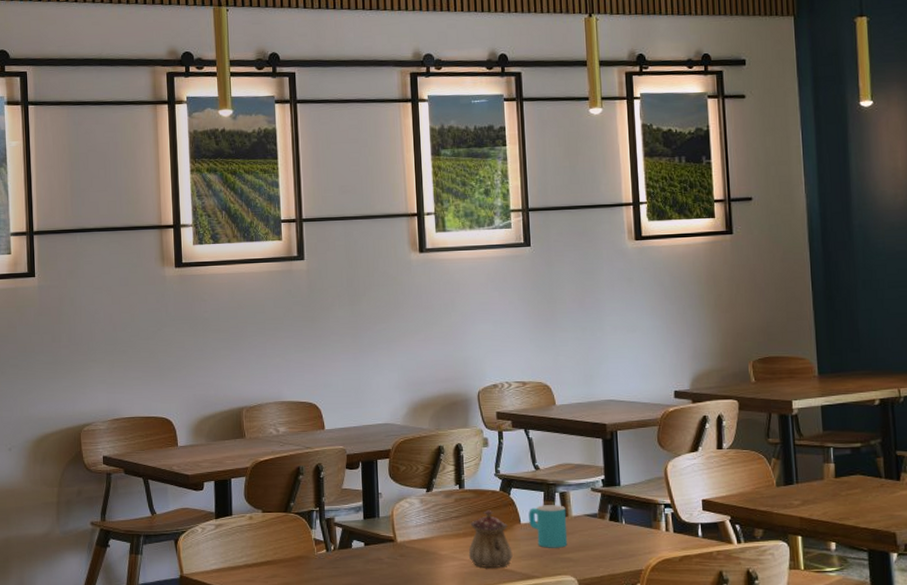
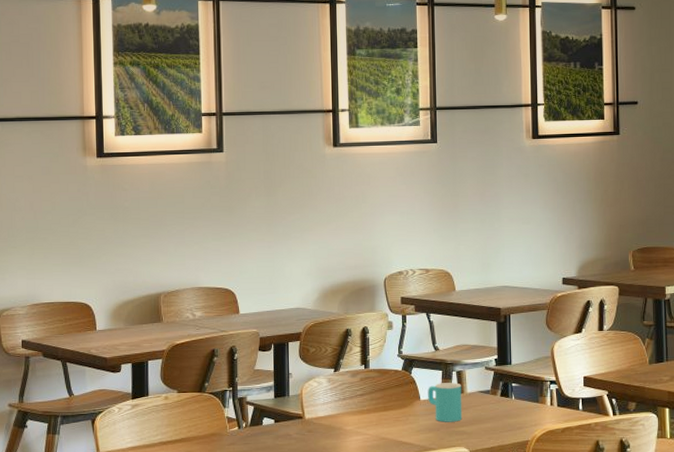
teapot: present [468,509,513,568] -> none [371,387,412,441]

